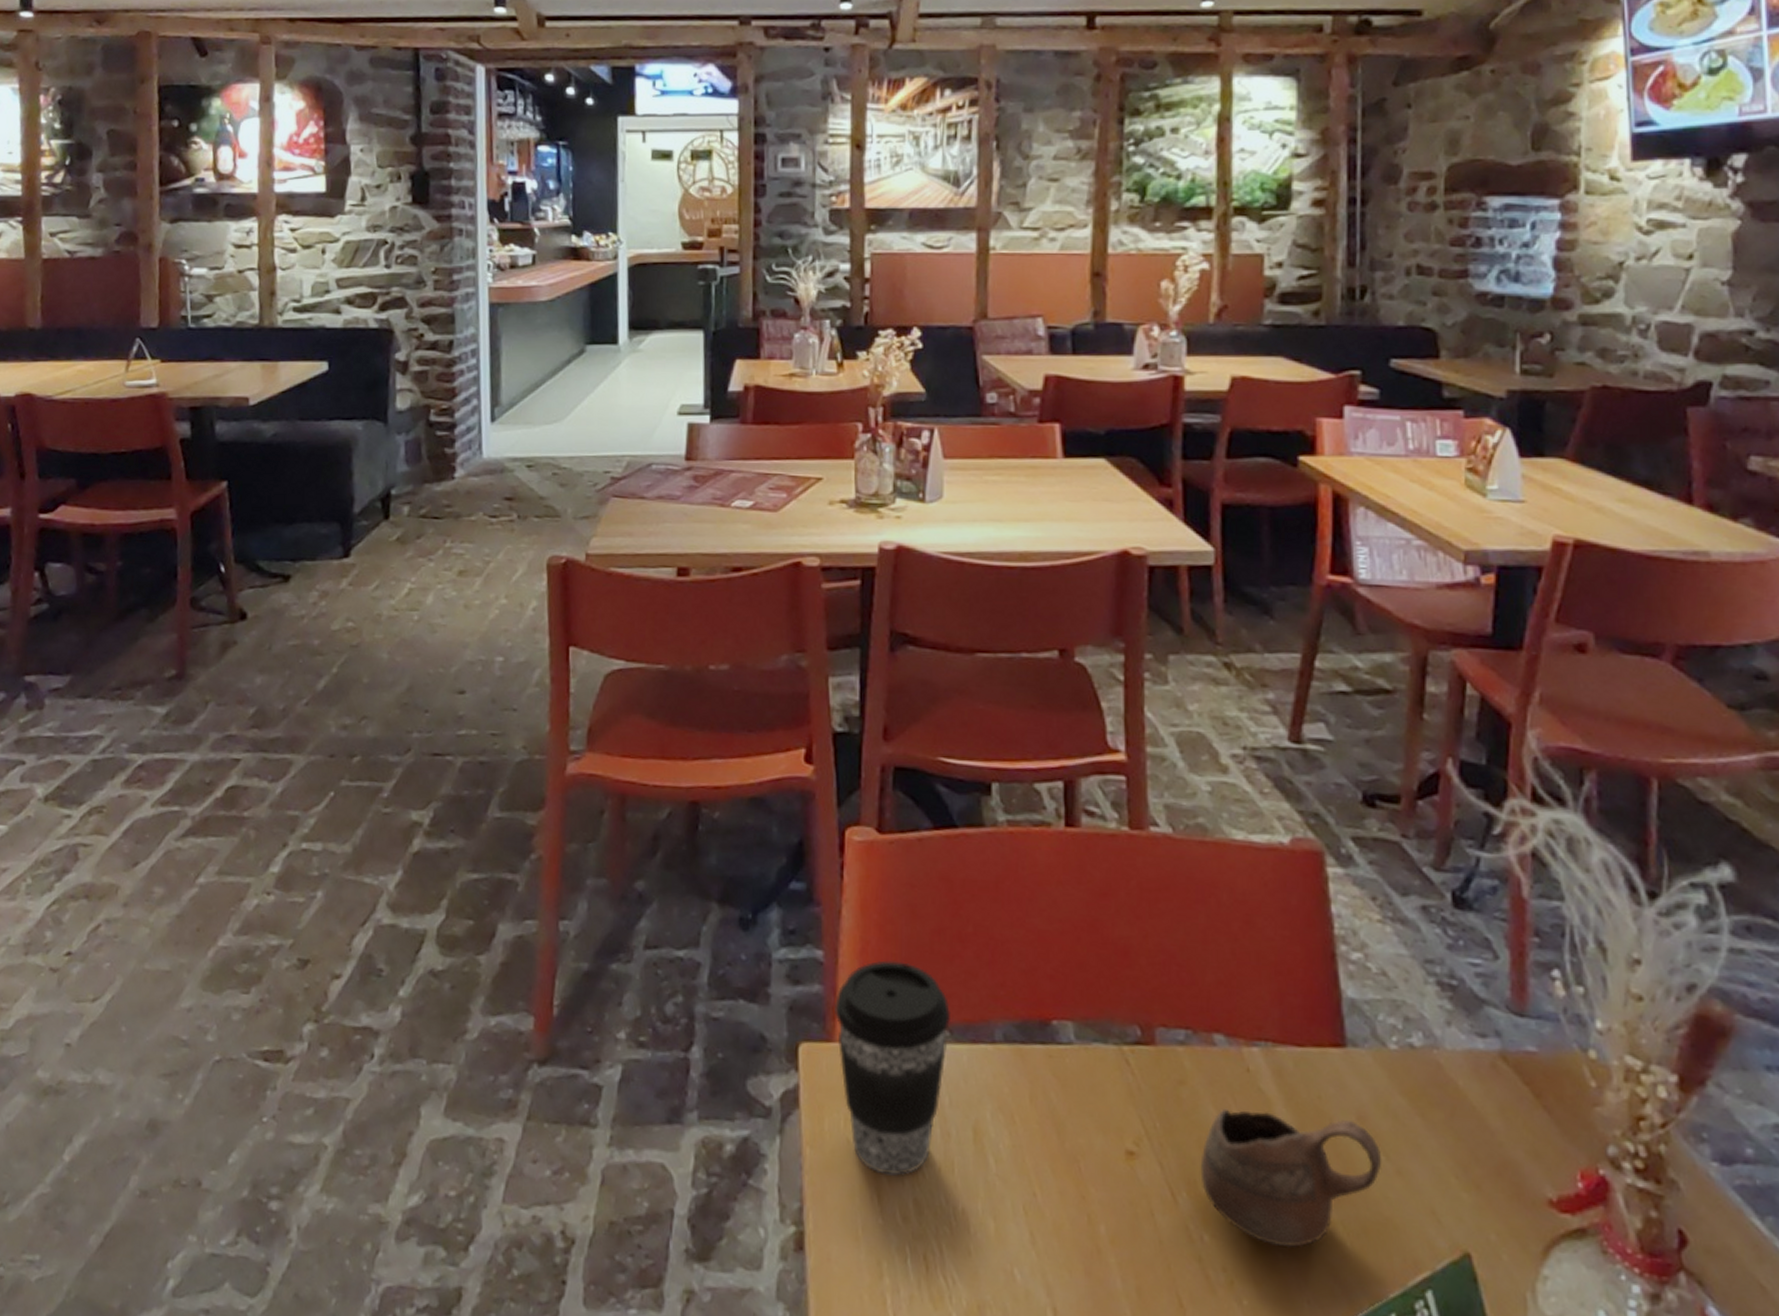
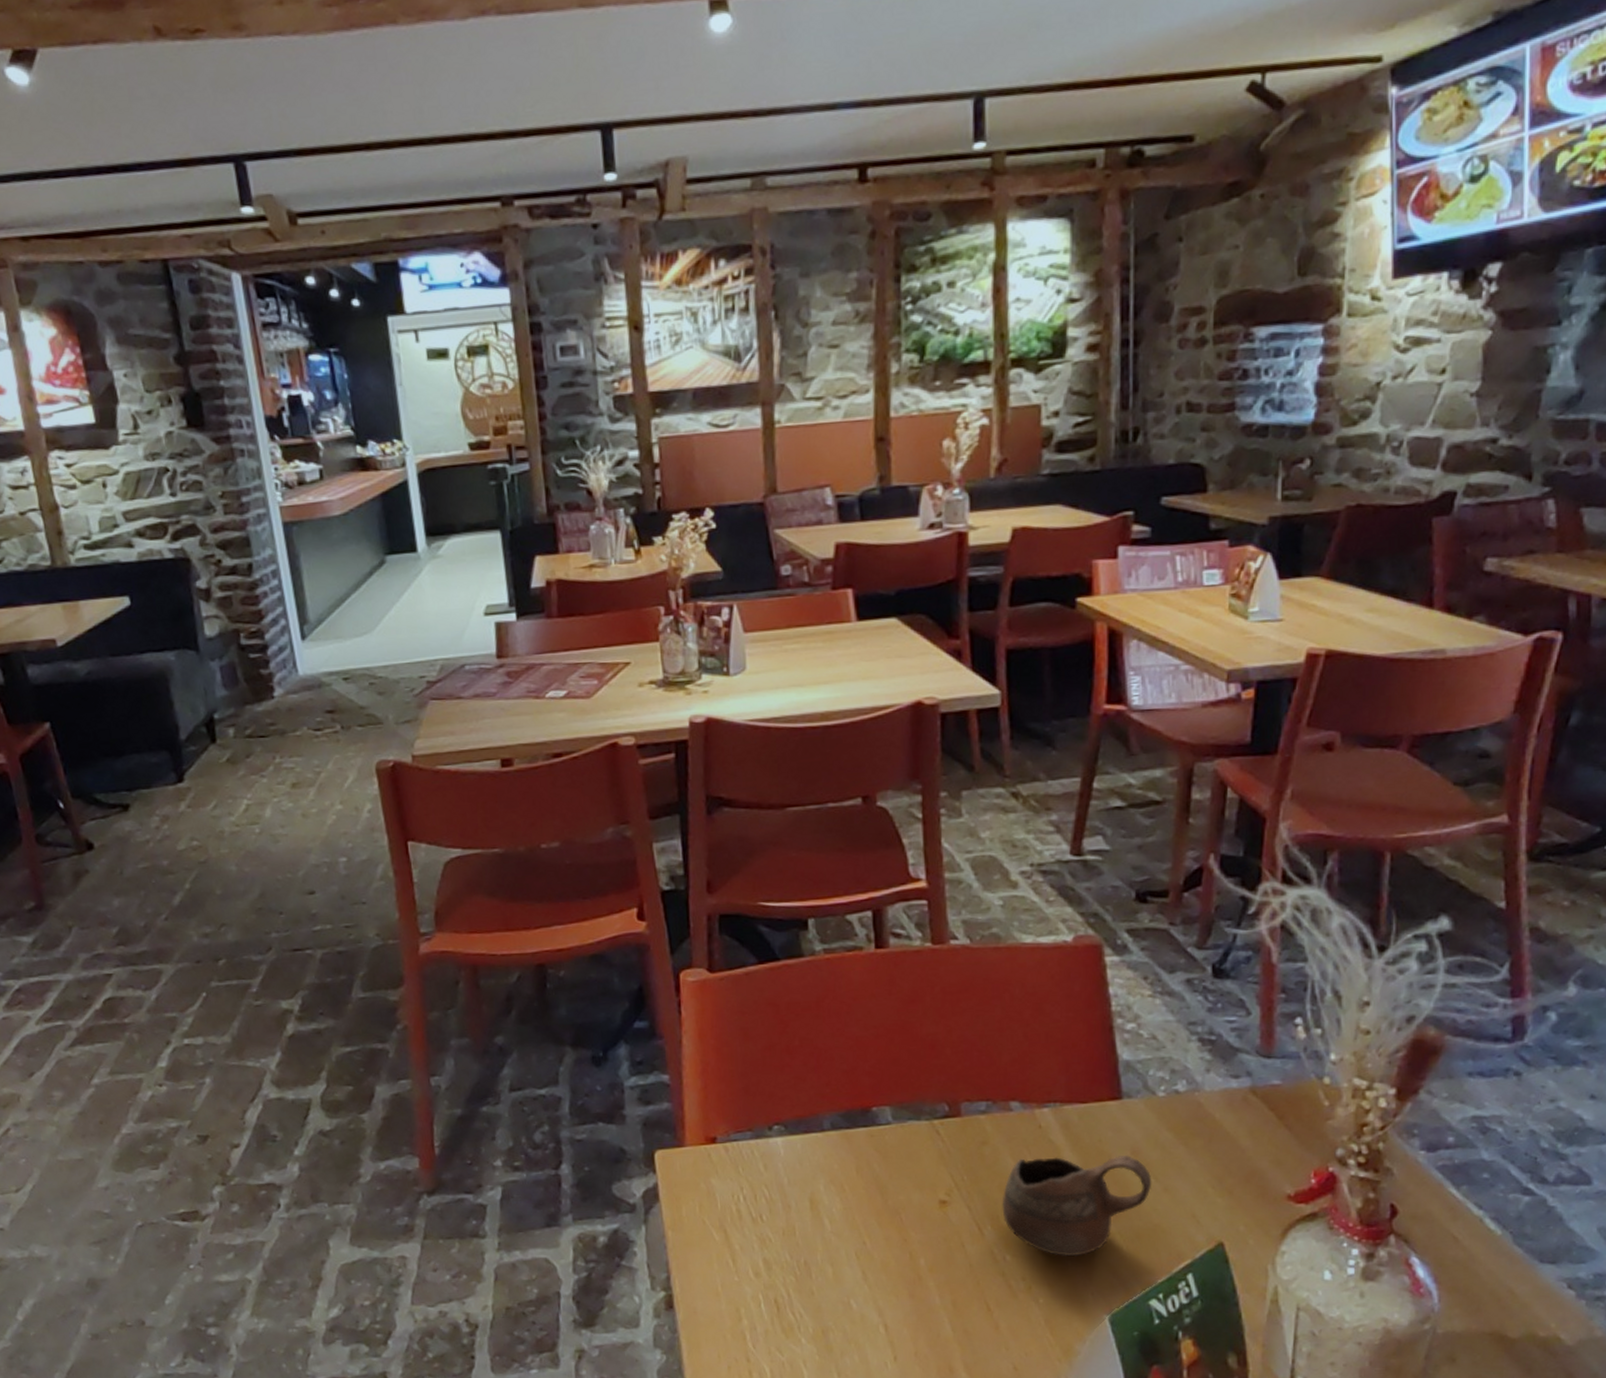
coffee cup: present [835,960,952,1176] -> none [683,1076,785,1244]

